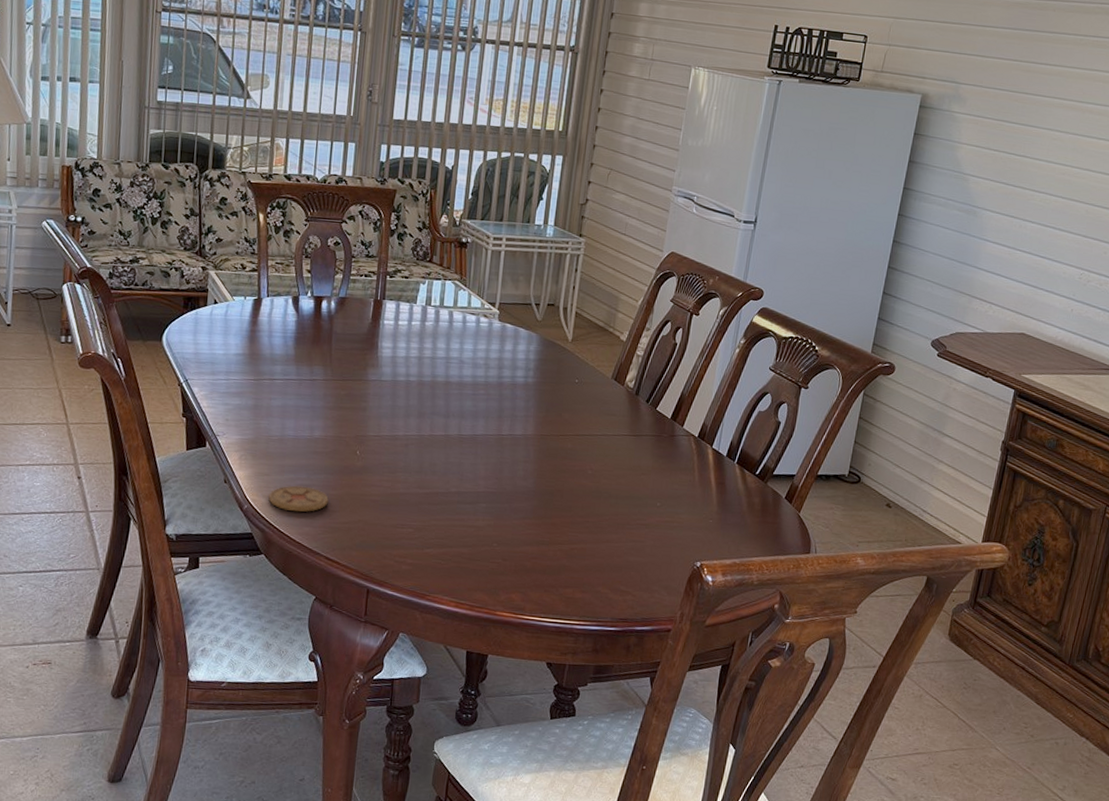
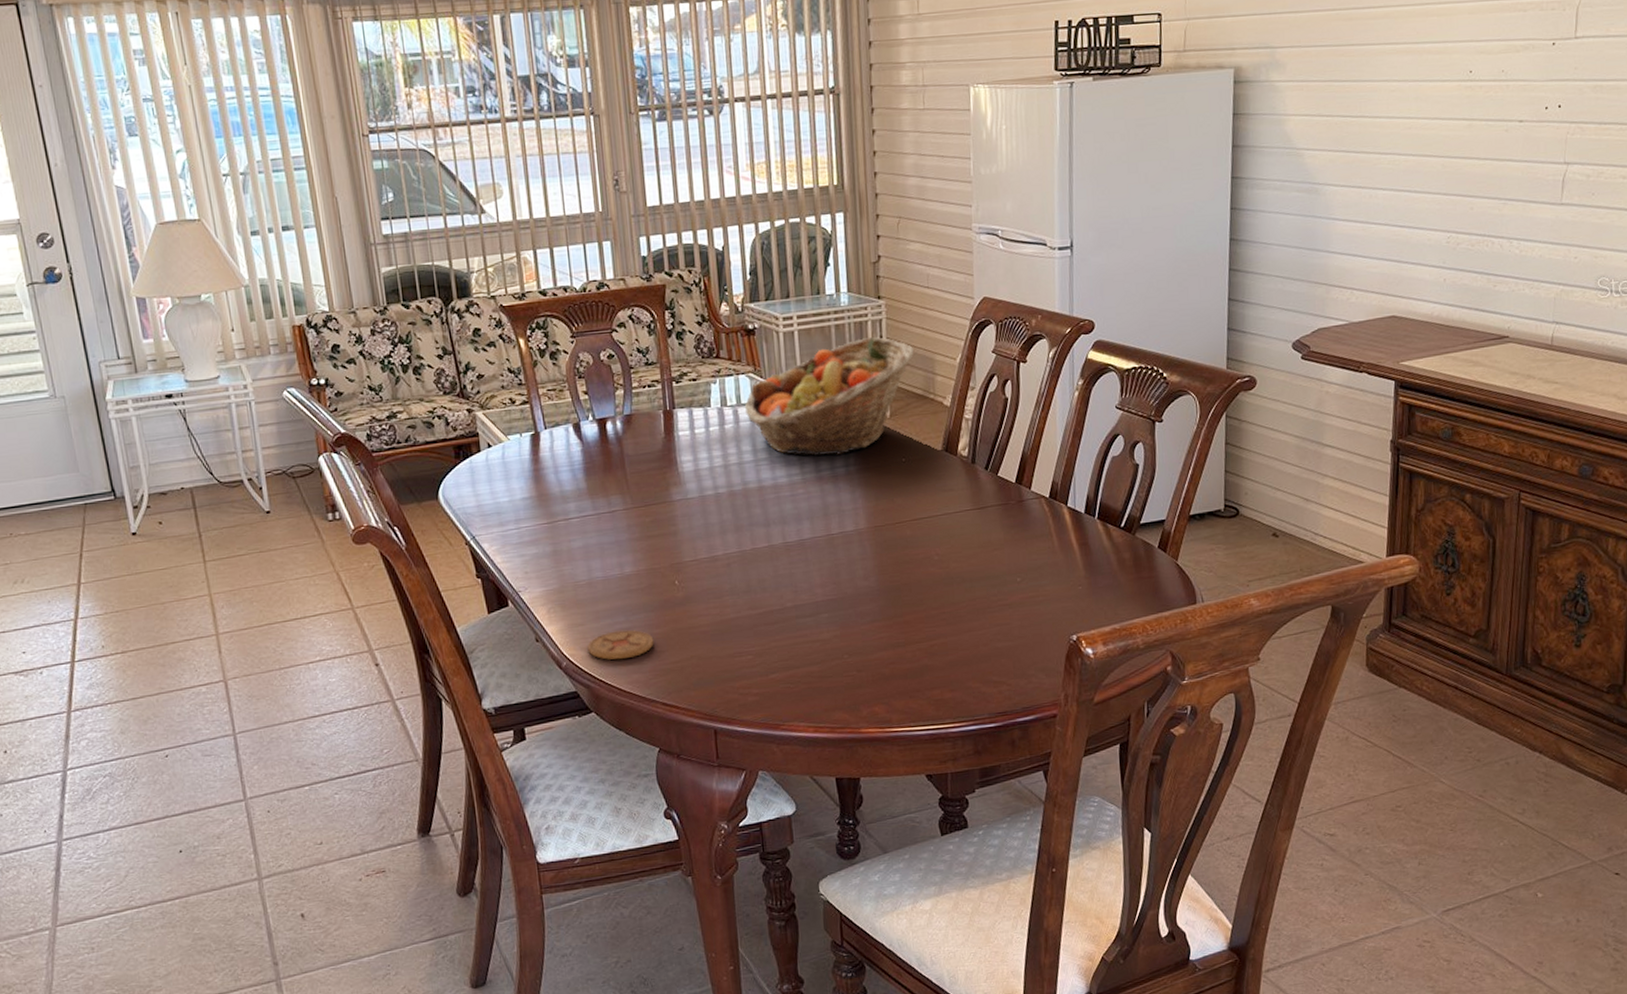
fruit basket: none [445,268,602,367] -> present [744,336,914,456]

